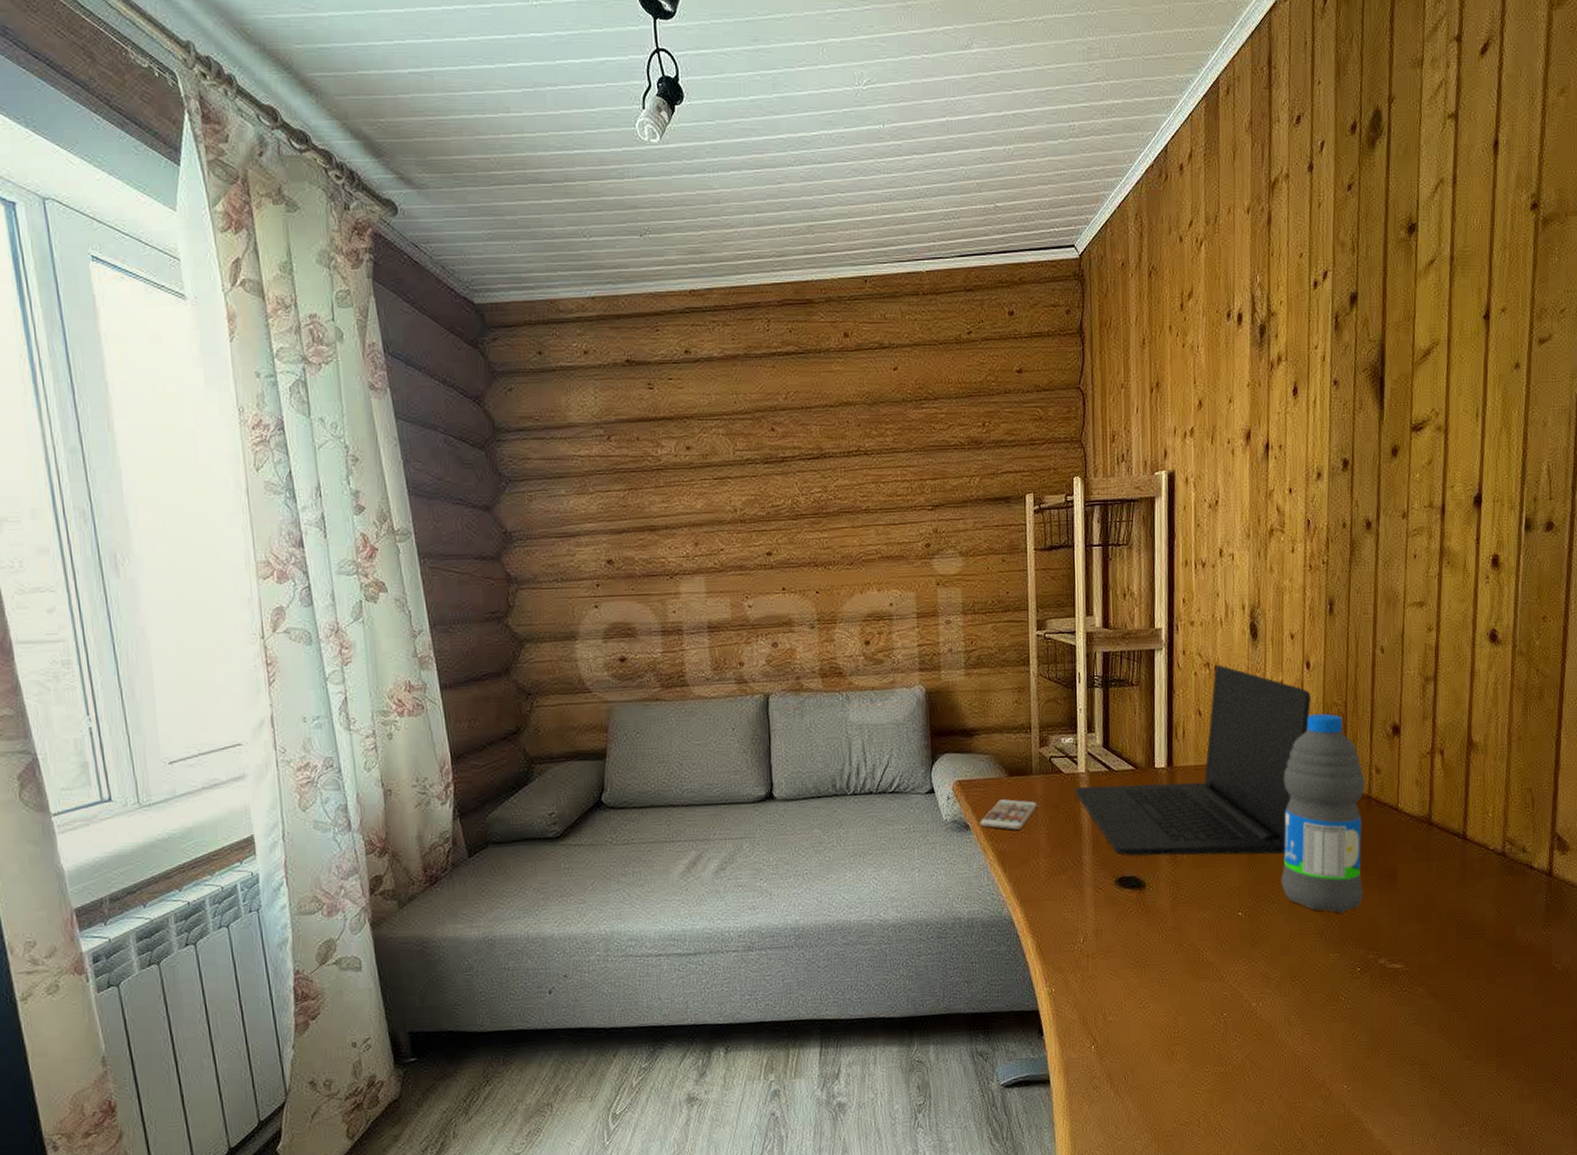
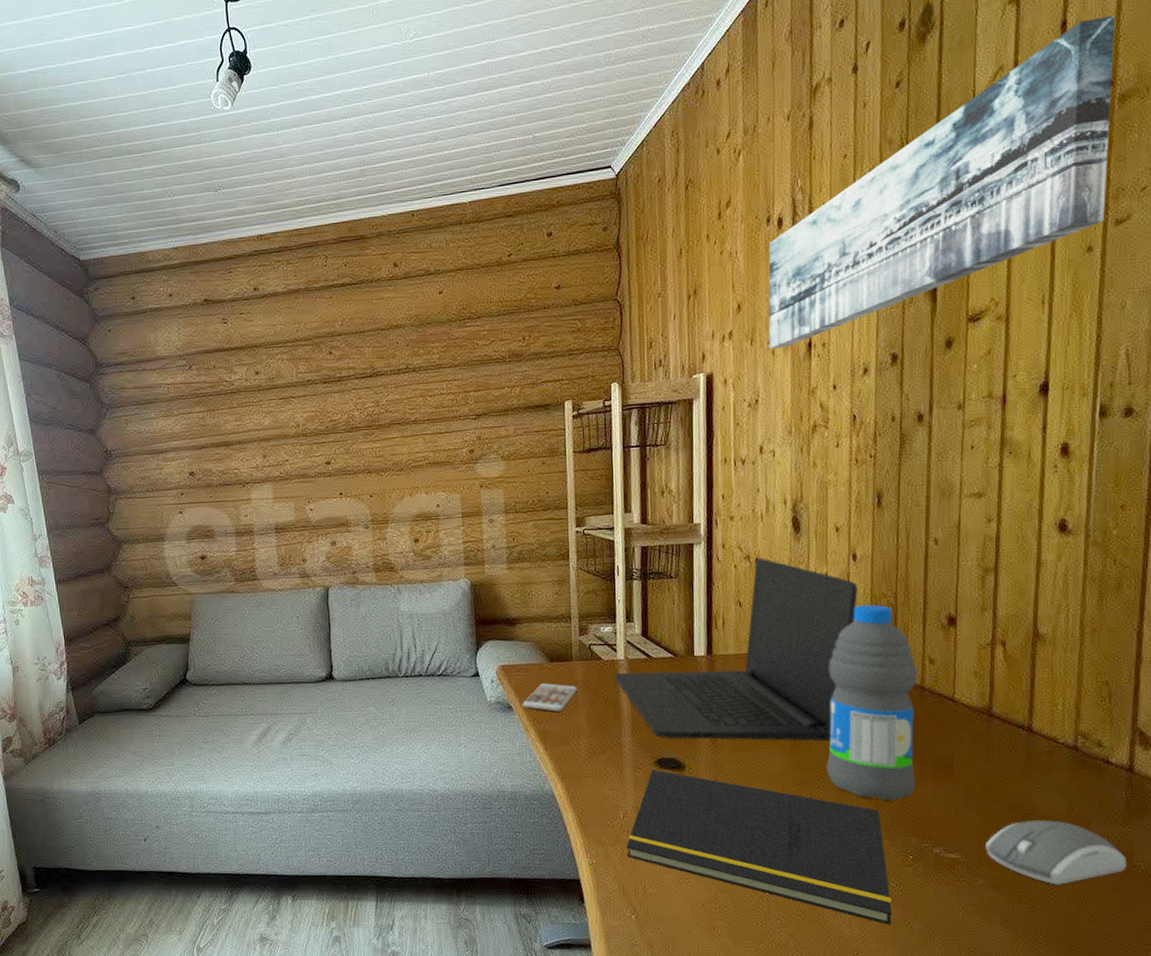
notepad: none [1086,889,1341,1040] -> present [626,770,892,926]
wall art: none [1228,140,1539,448] -> present [768,15,1115,349]
computer mouse: none [1425,926,1547,990] -> present [985,820,1128,885]

